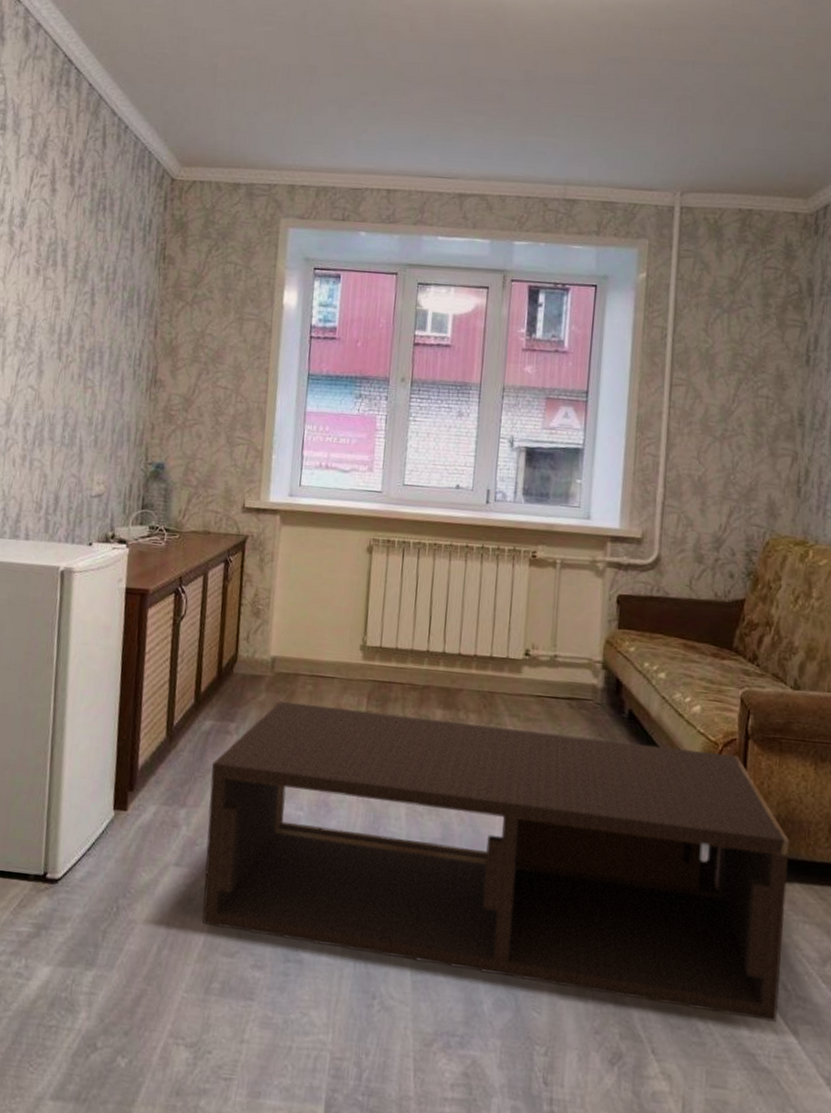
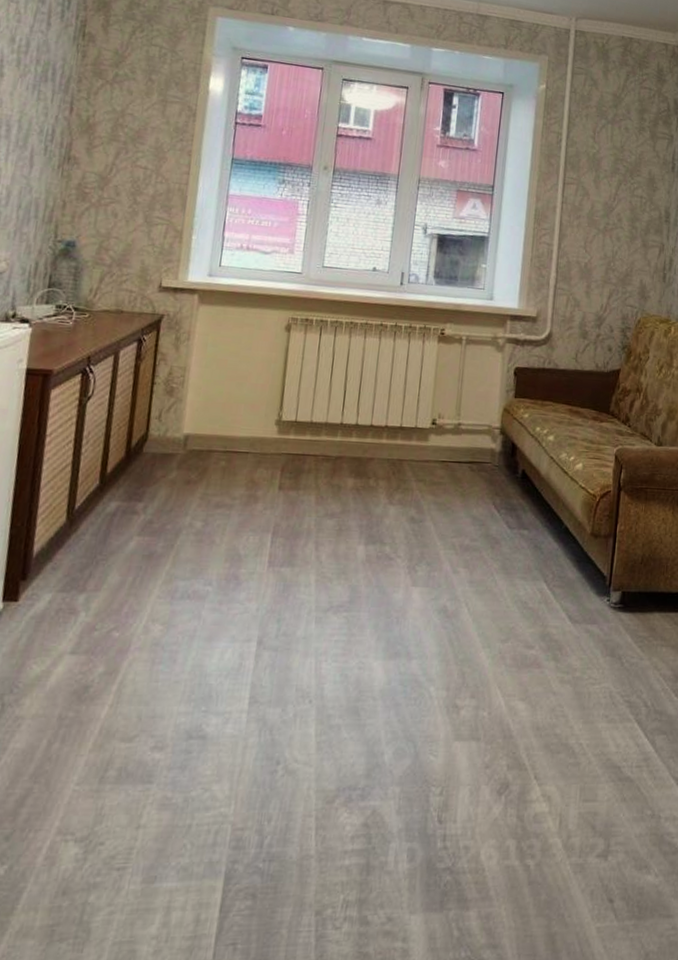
coffee table: present [202,701,790,1023] -> none [99,478,652,737]

